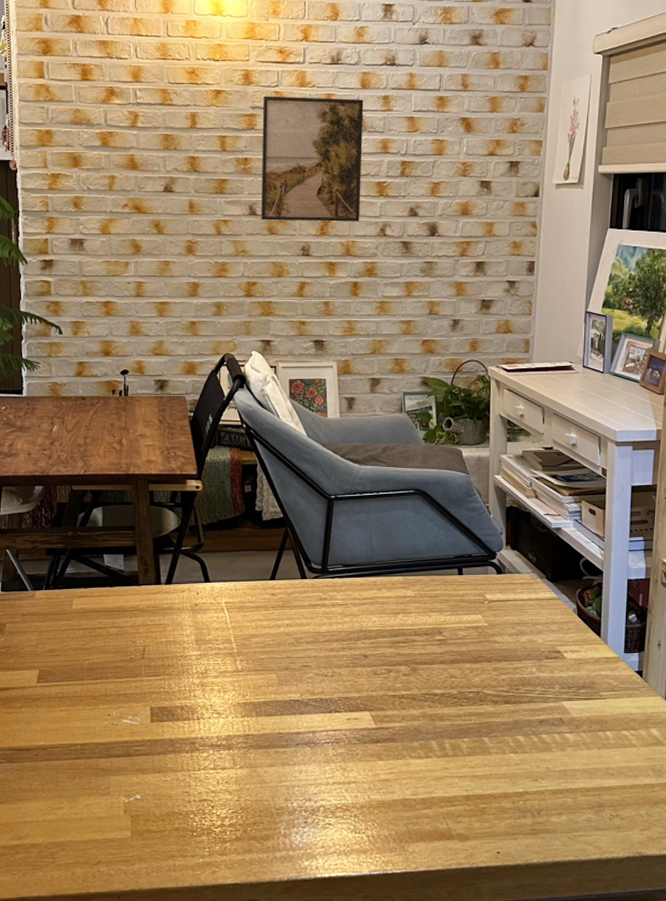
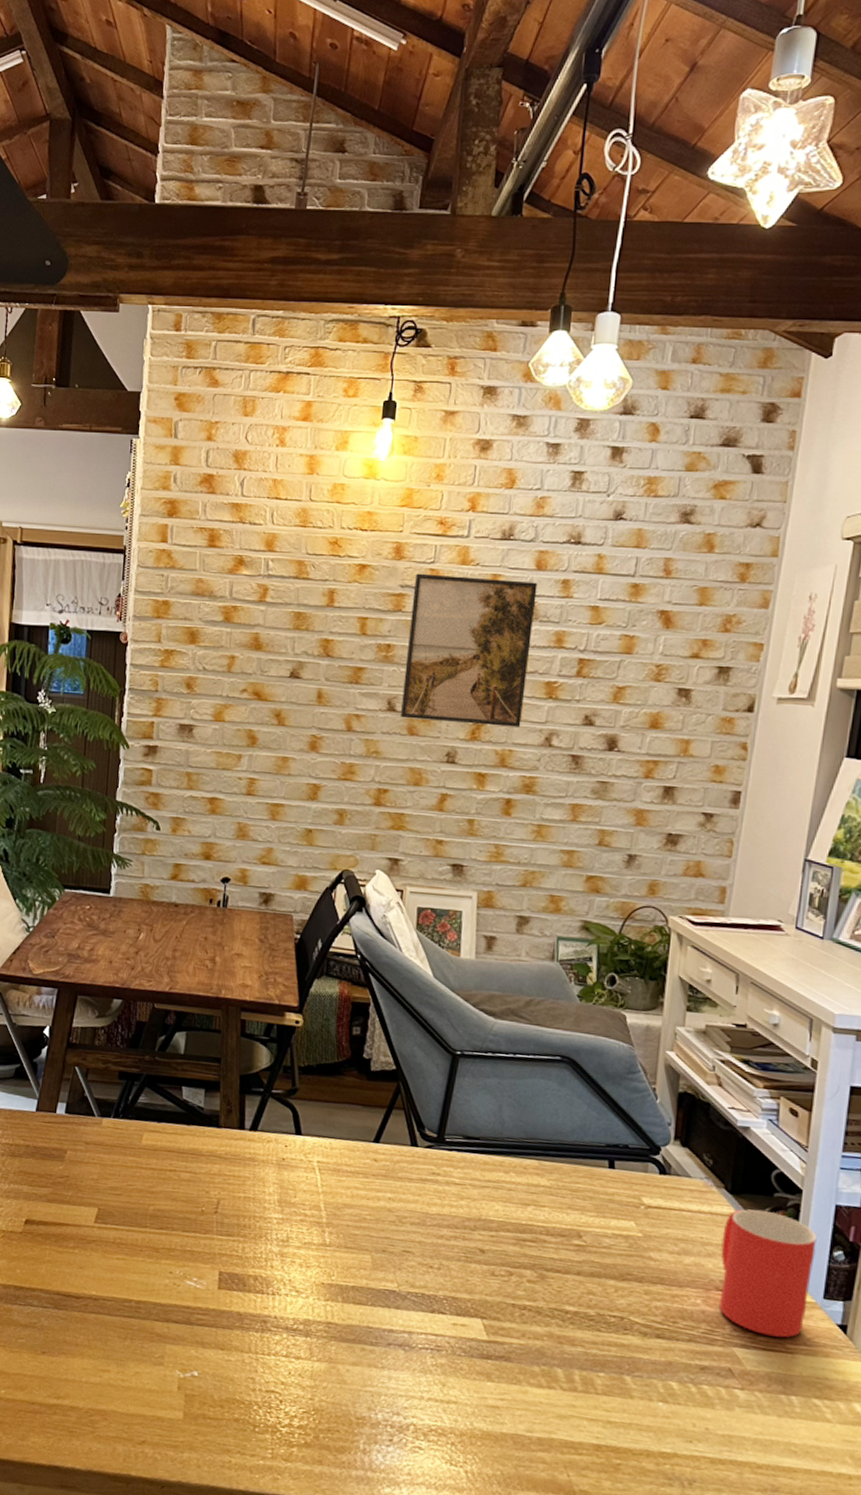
mug: none [547,592,616,688] -> present [719,1209,817,1338]

